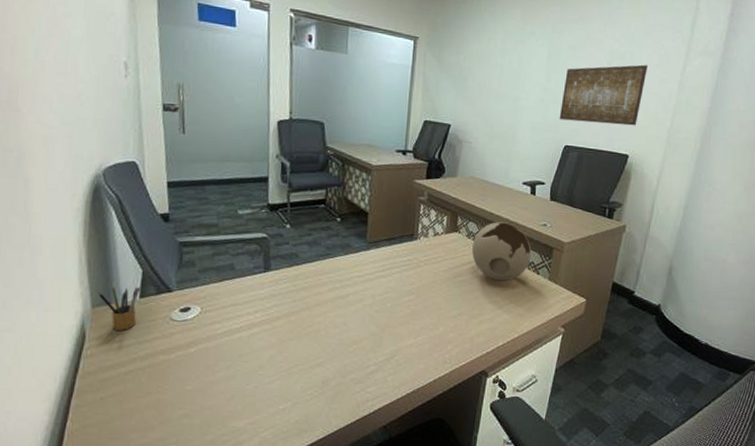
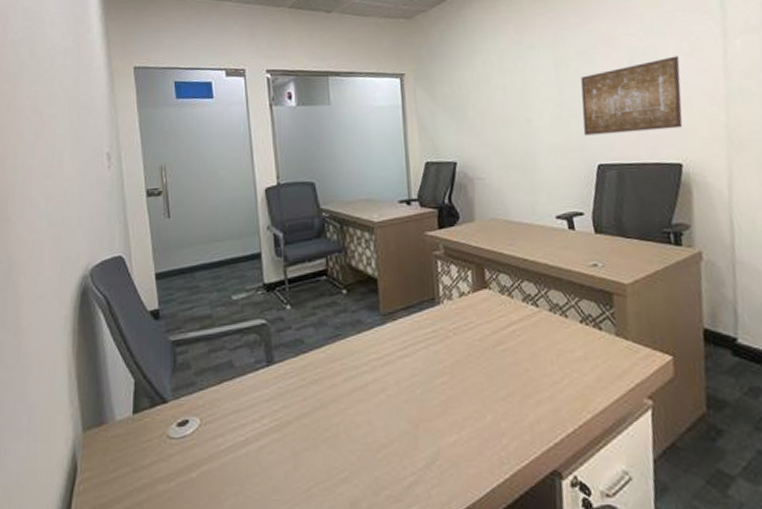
pencil box: present [98,286,141,330] -> none [89,399,134,457]
decorative ball: present [471,222,532,282] -> none [508,268,587,345]

